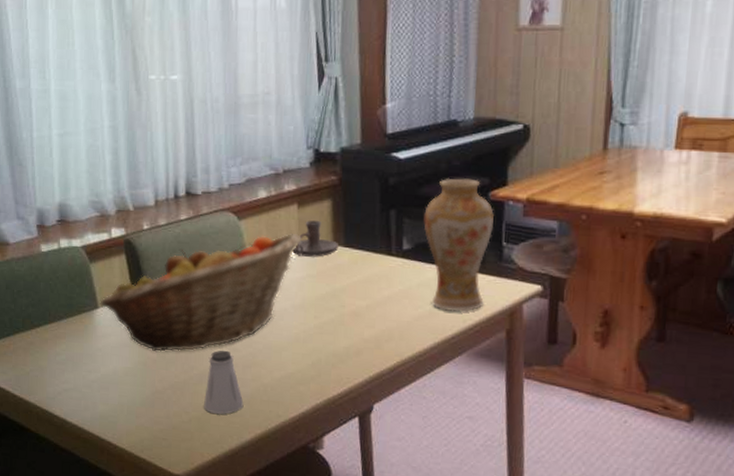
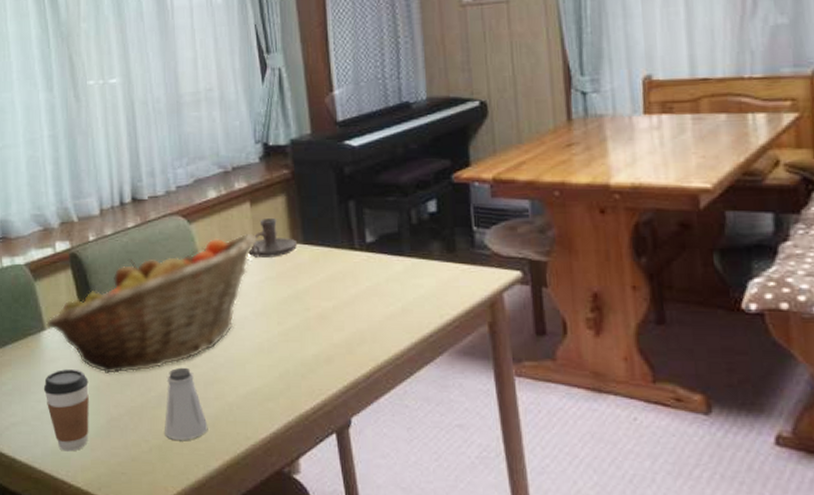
coffee cup: none [94,345,137,418] -> present [43,369,89,452]
vase: present [424,177,494,312] -> none [385,161,461,306]

